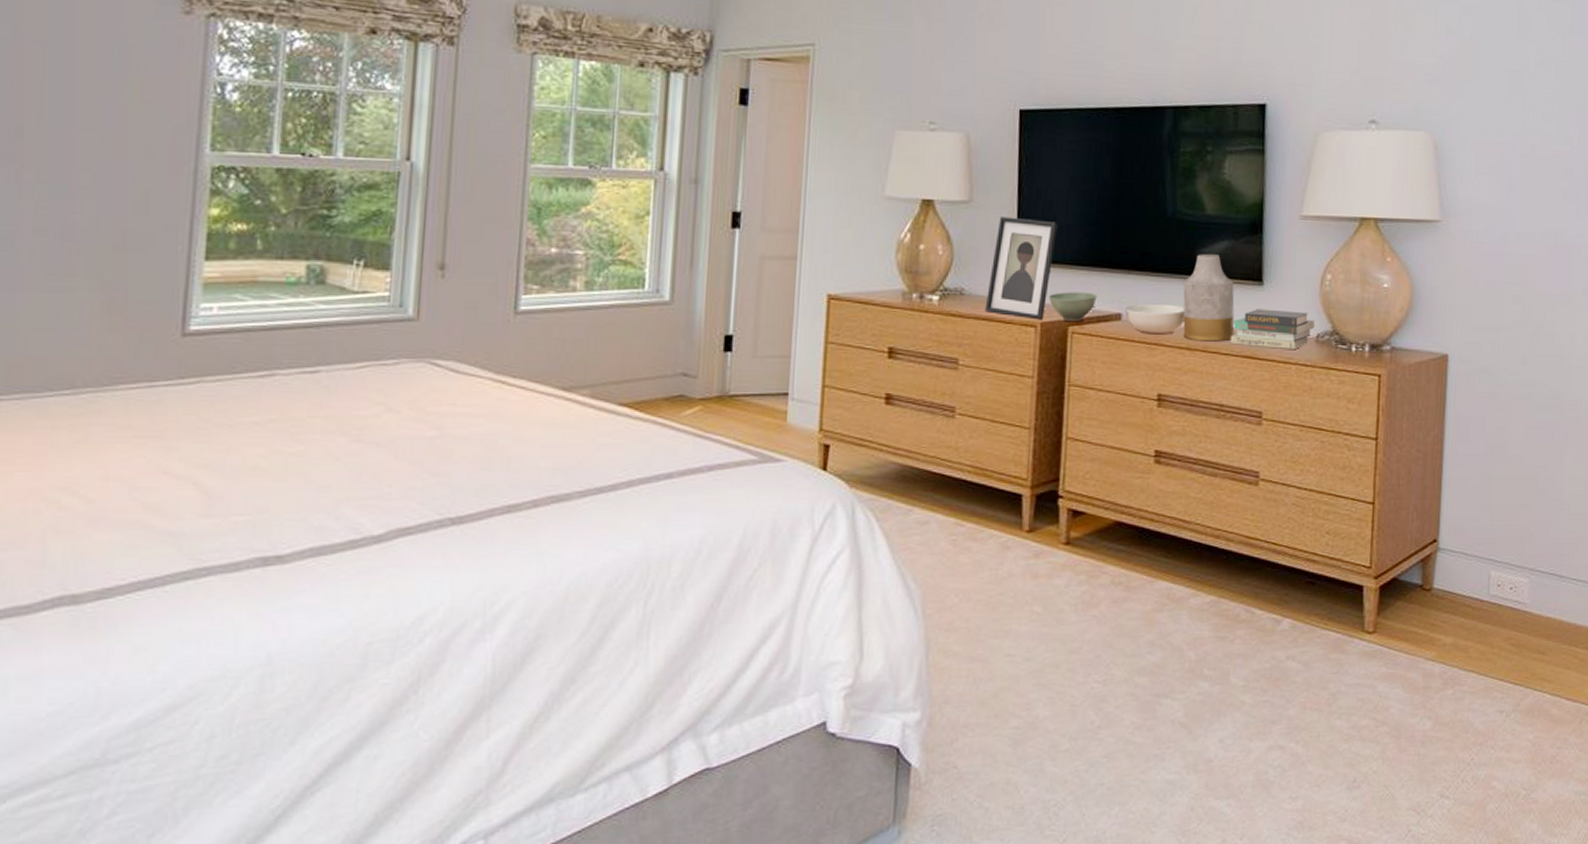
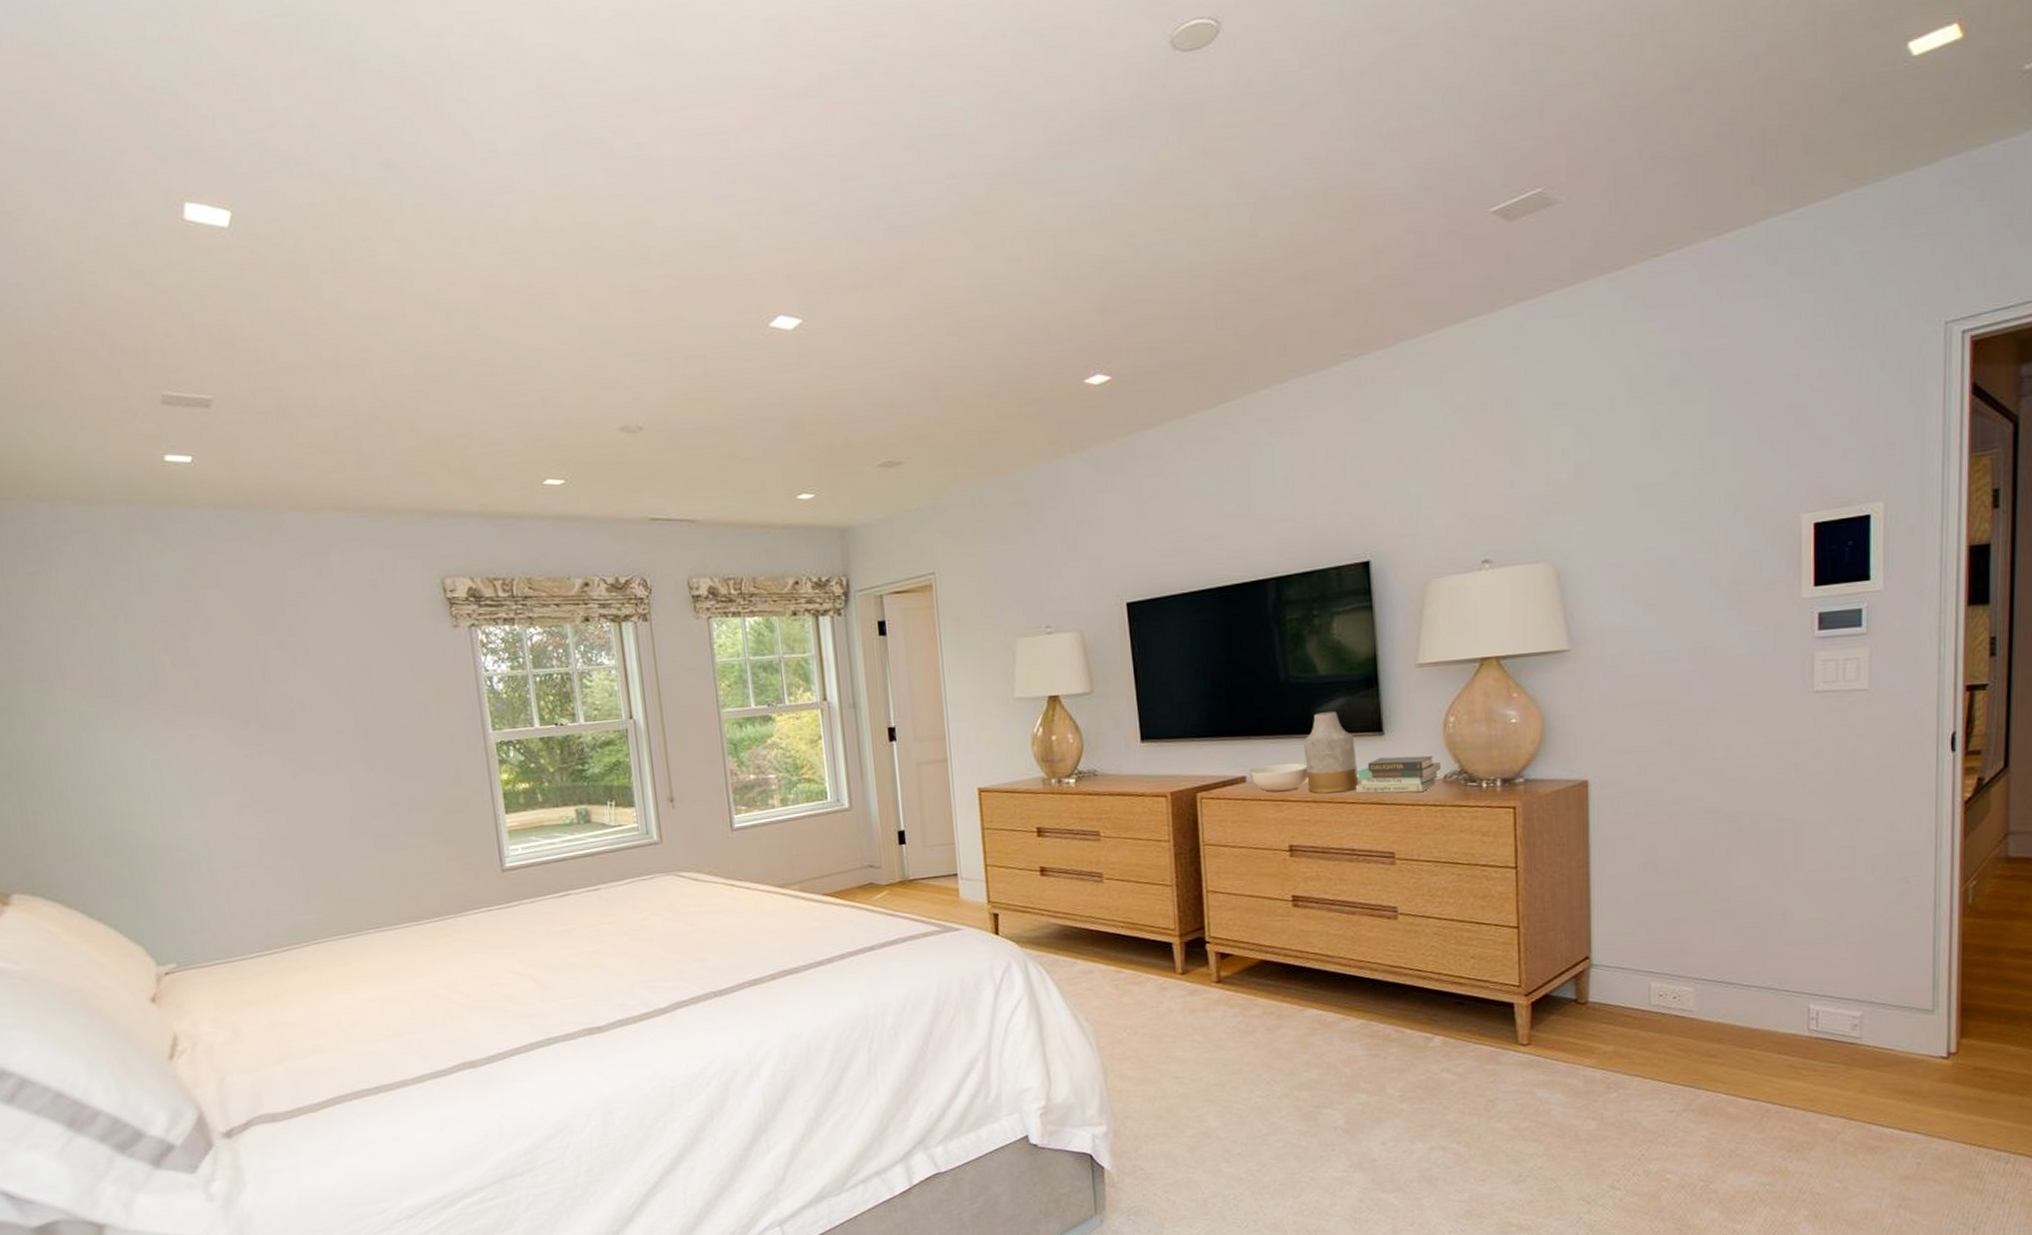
picture frame: present [984,216,1057,320] -> none [1117,700,1176,791]
bowl: present [1048,292,1097,322] -> none [1175,760,1221,790]

